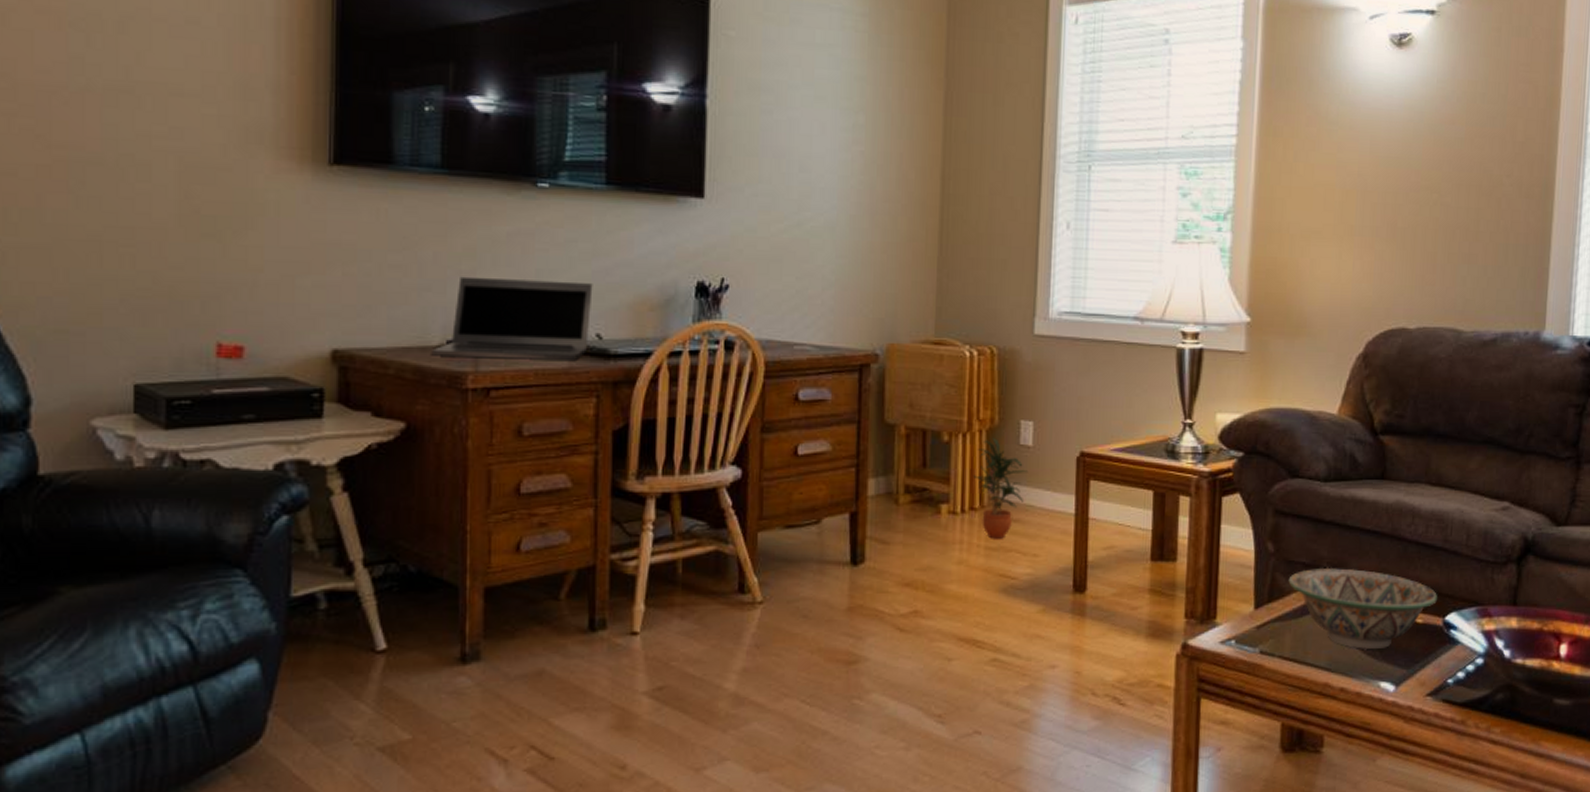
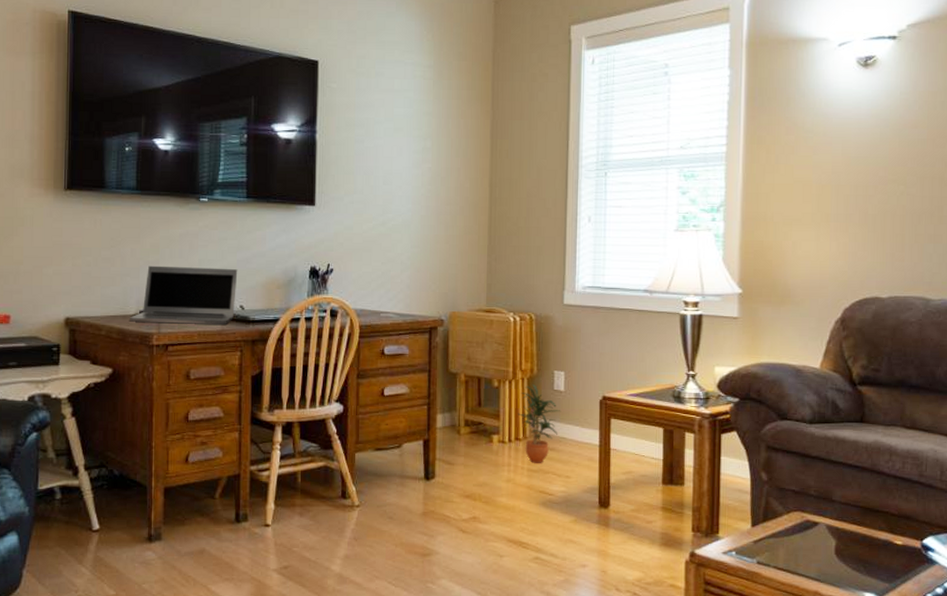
decorative bowl: present [1288,567,1438,649] -> none [780,494,916,565]

